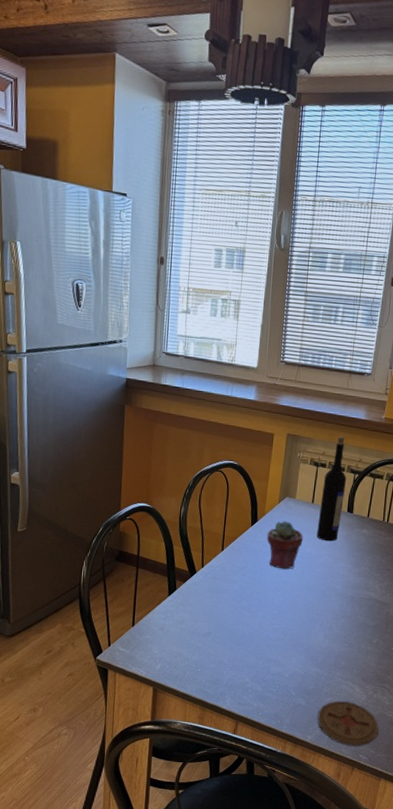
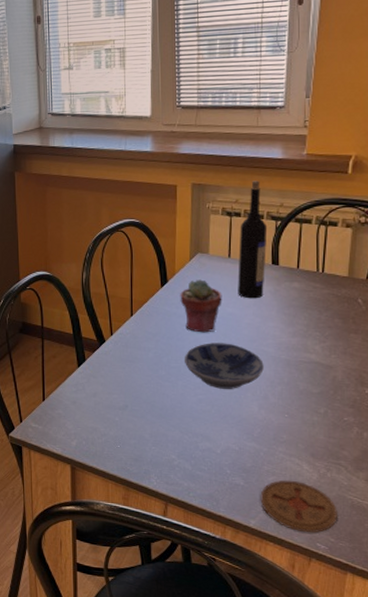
bowl: none [265,578,332,621] -> present [185,343,264,389]

